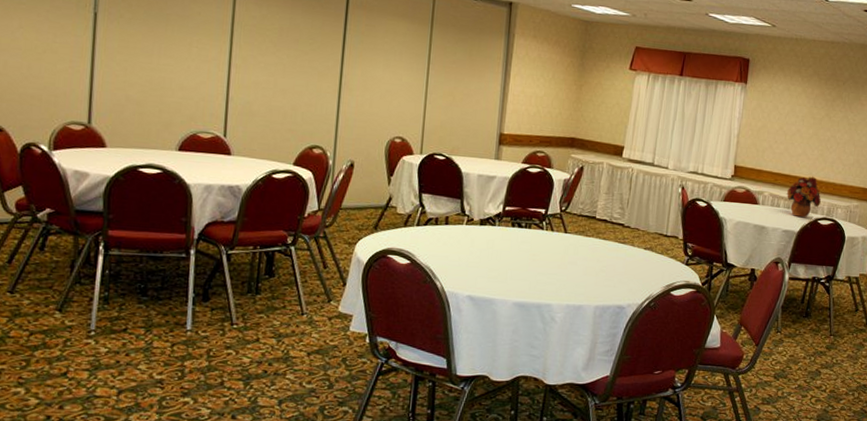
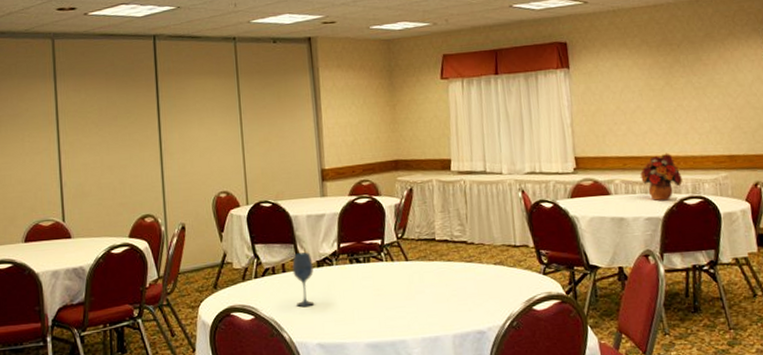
wineglass: none [454,208,477,261] -> present [291,252,315,308]

